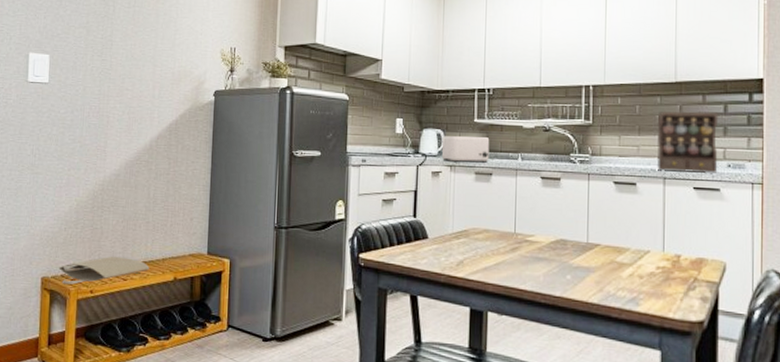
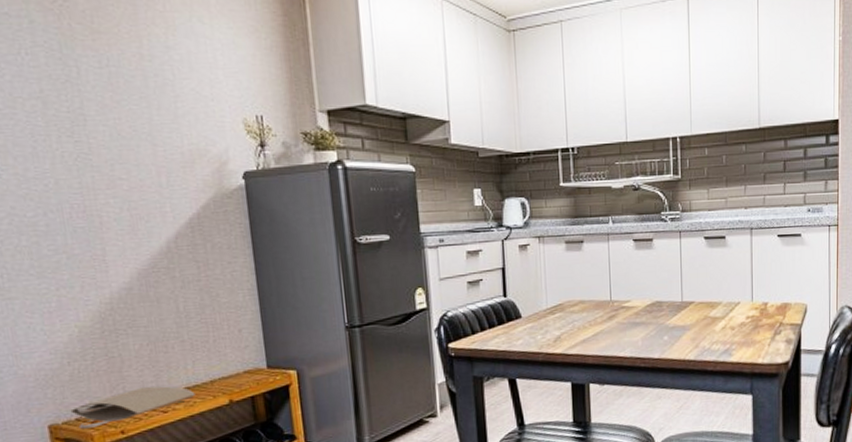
toaster: present [442,136,490,164] -> none [528,202,579,234]
spice rack: present [656,110,719,174] -> none [743,157,799,222]

